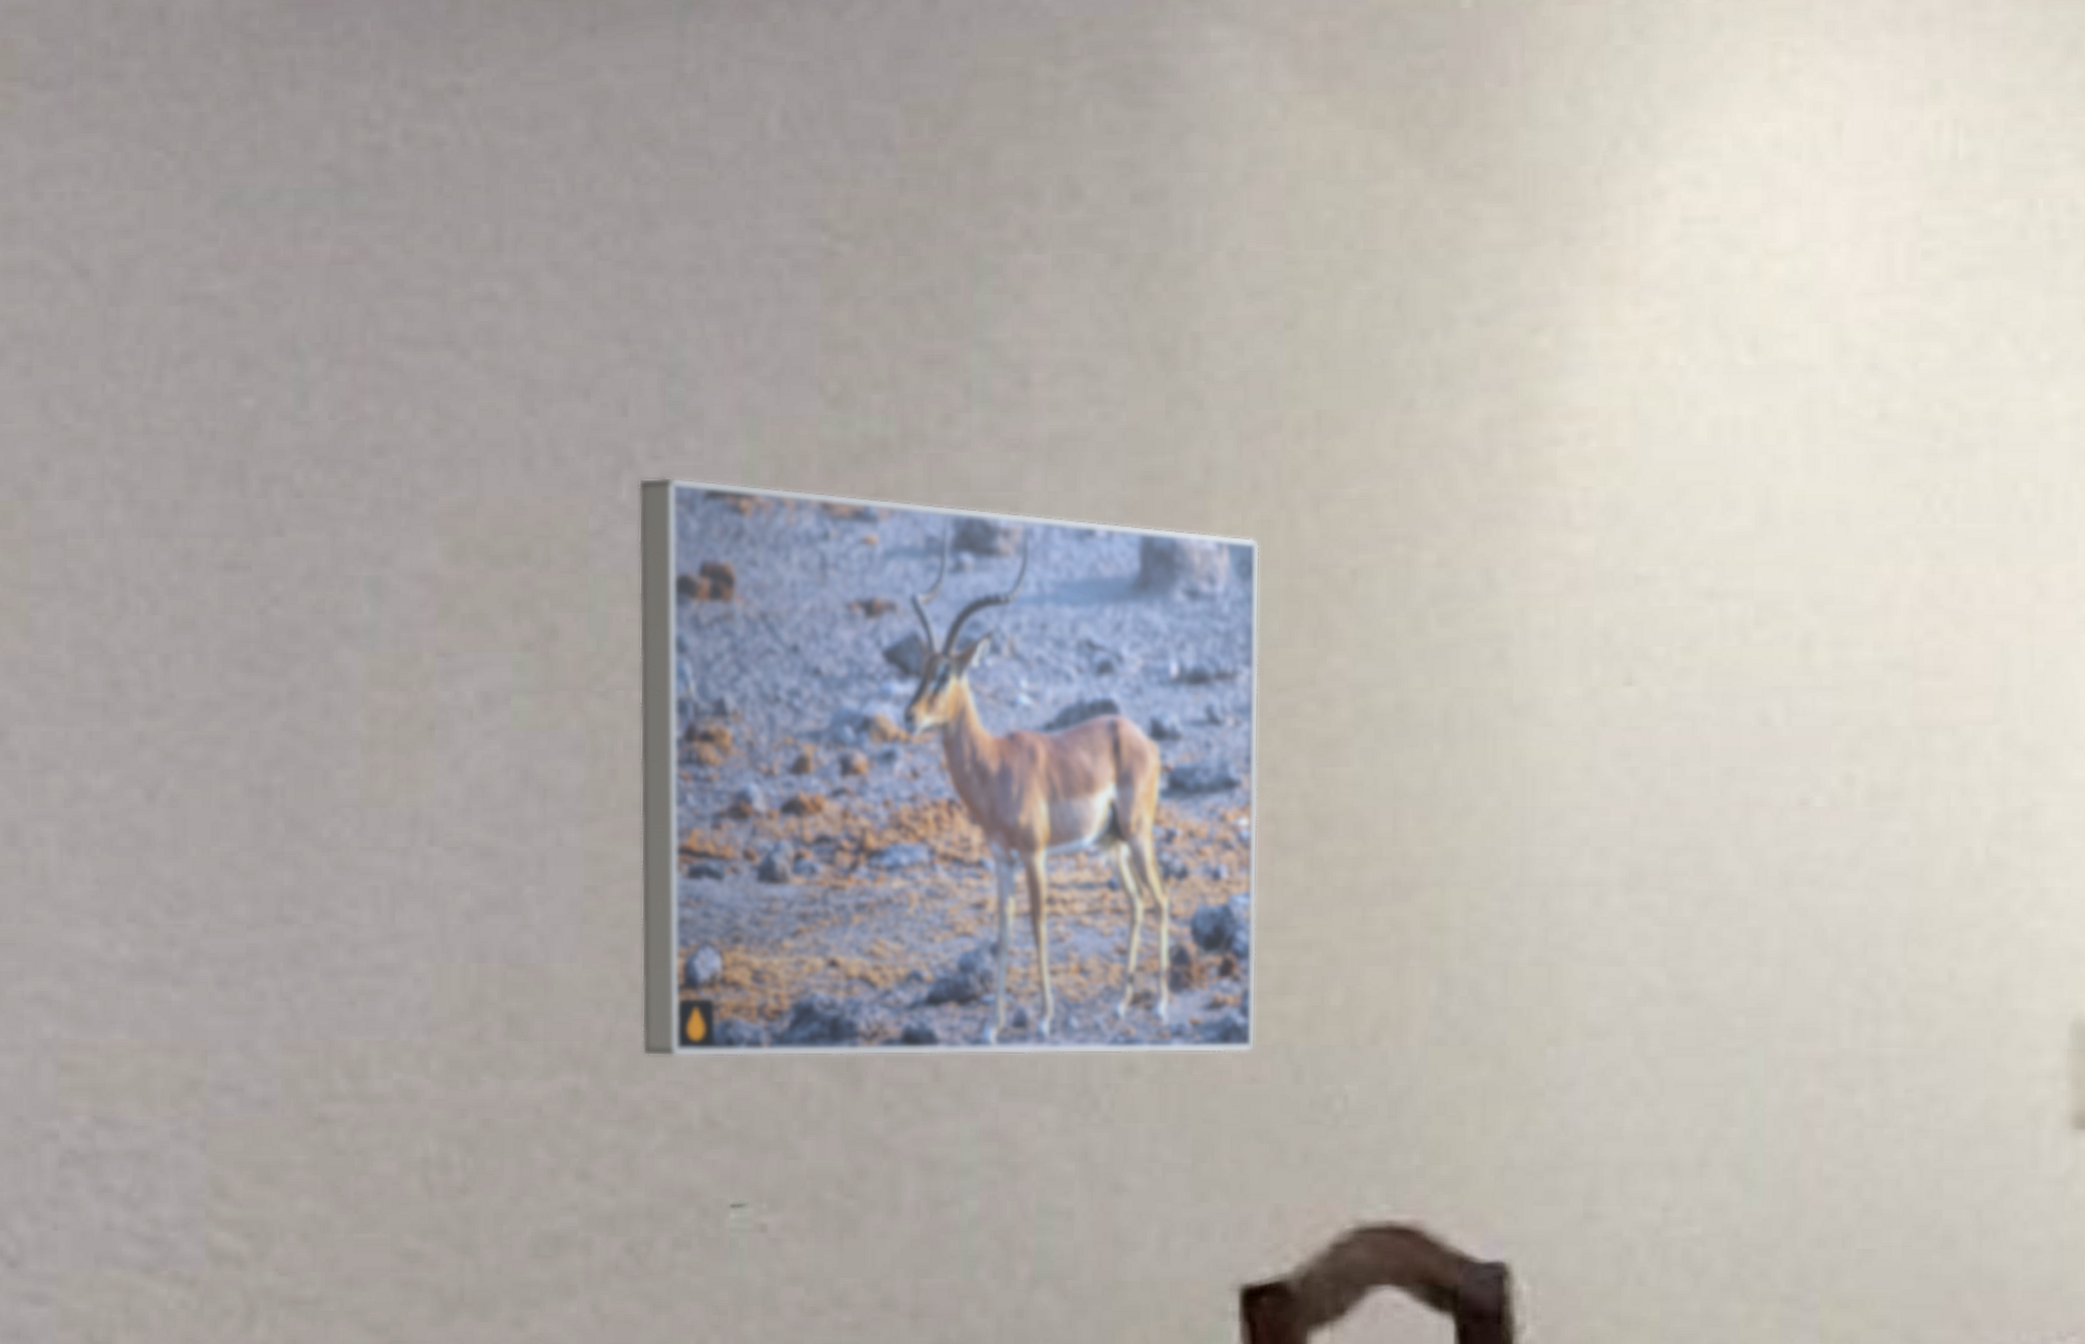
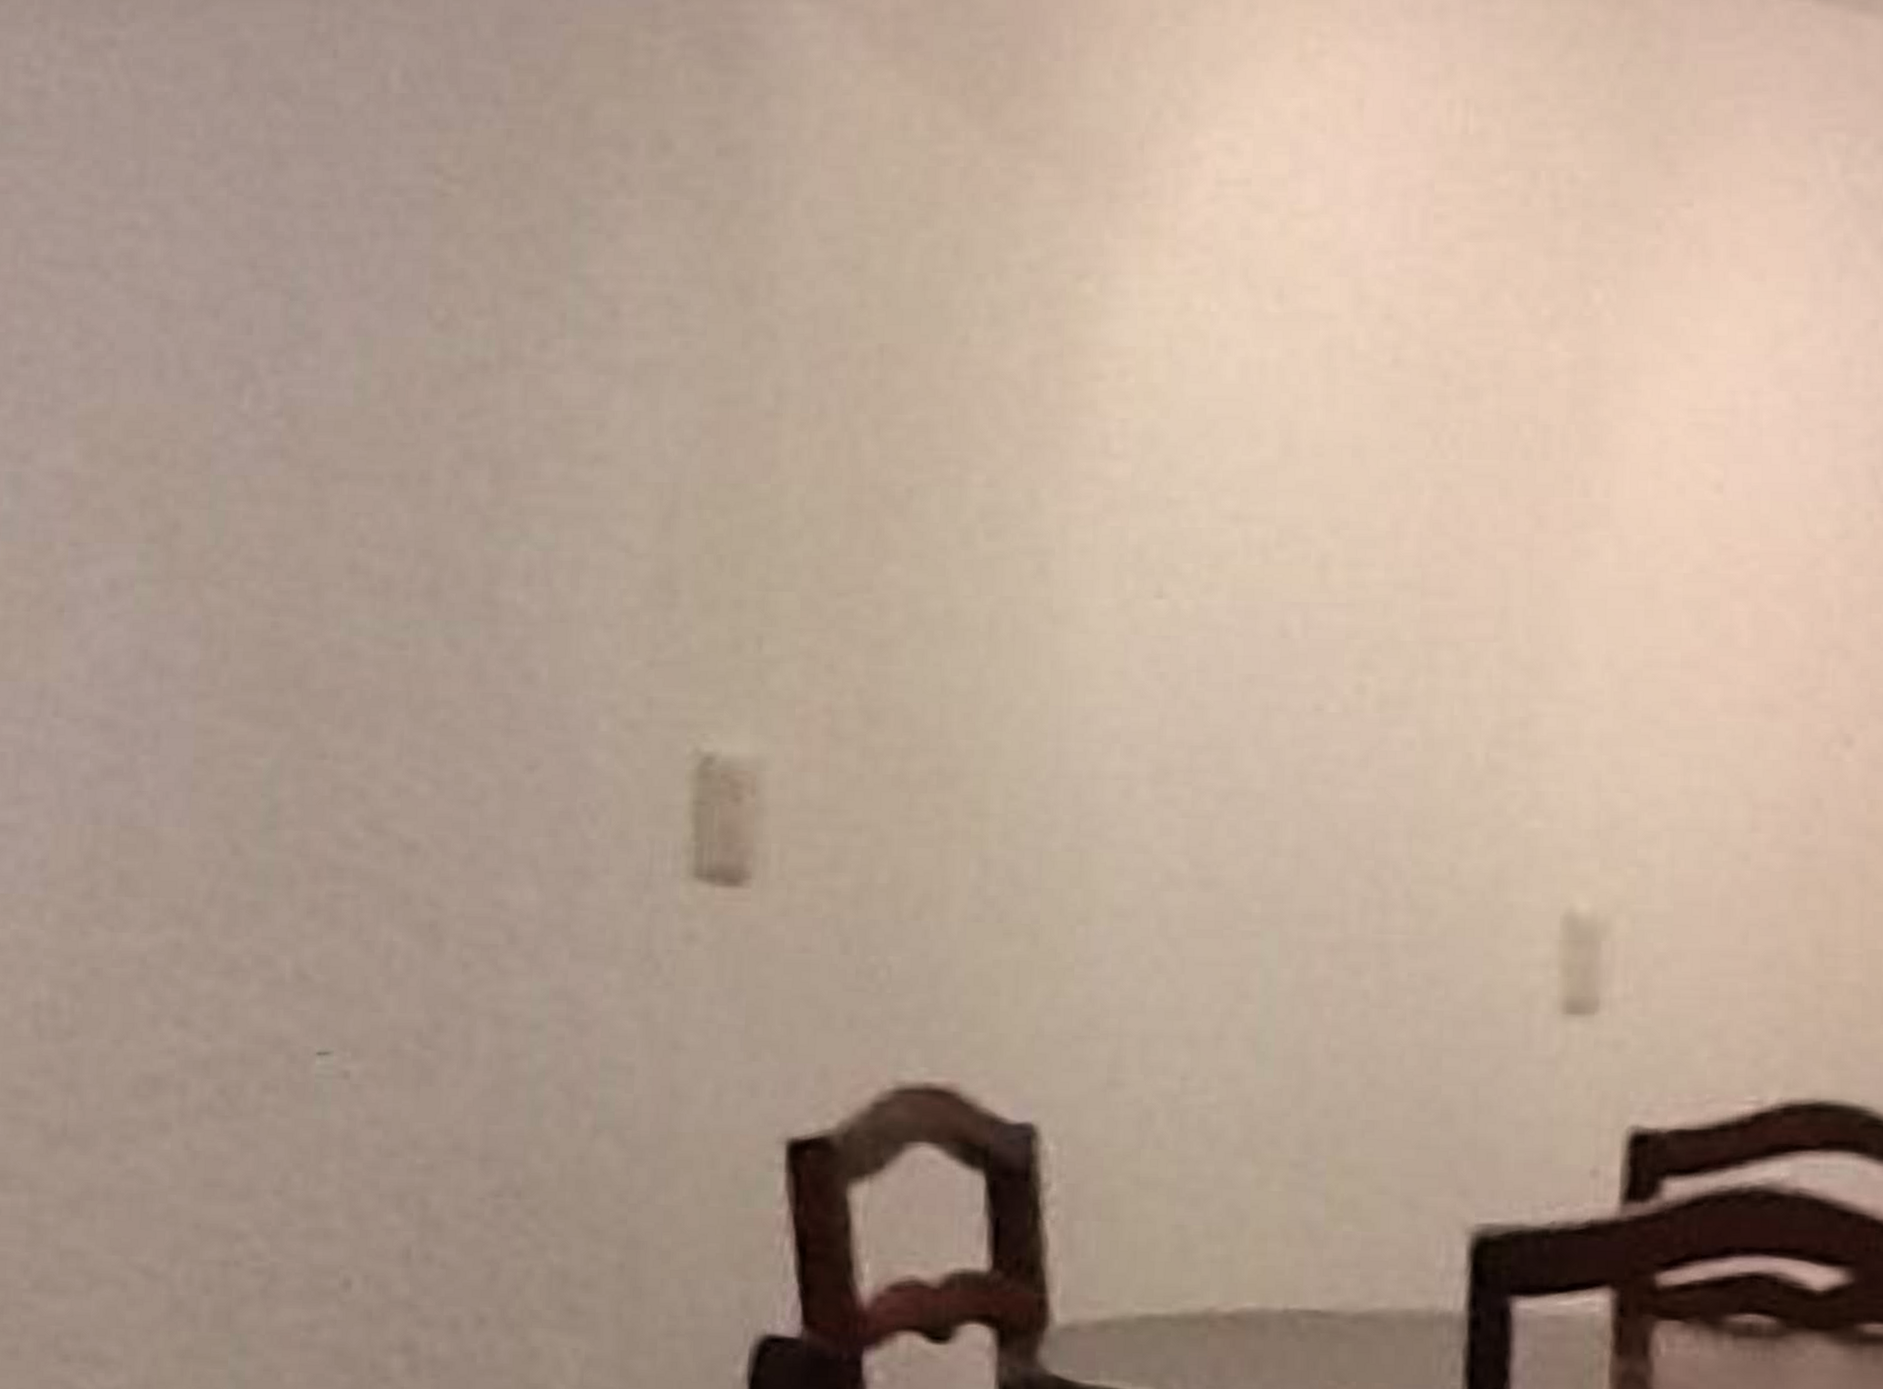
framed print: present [638,476,1260,1057] -> none [241,389,825,924]

